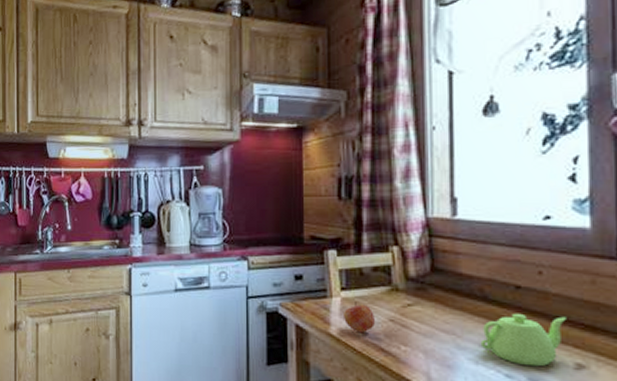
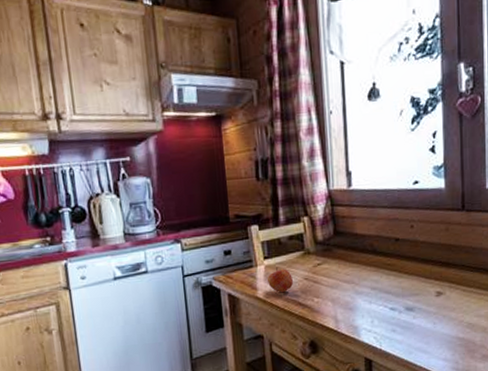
teapot: present [480,313,566,367] -> none [372,258,430,299]

